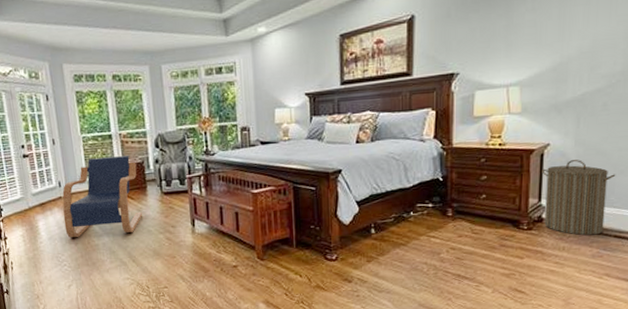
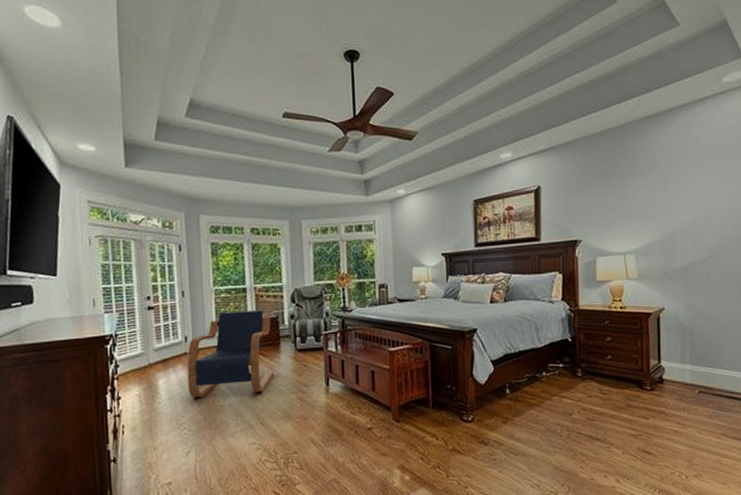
laundry hamper: present [542,160,616,236] -> none [659,323,723,396]

